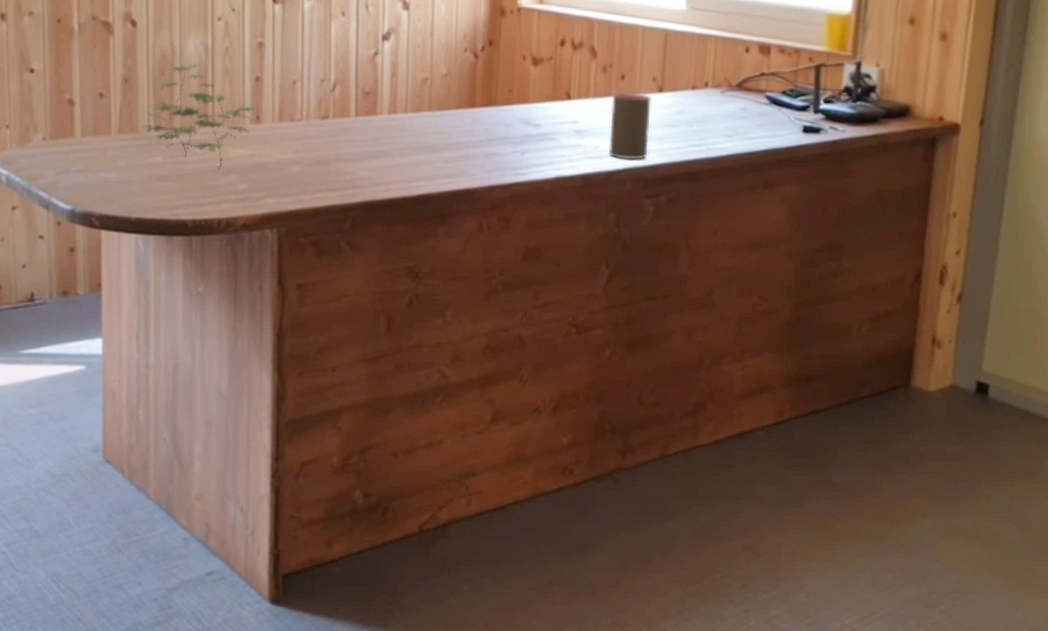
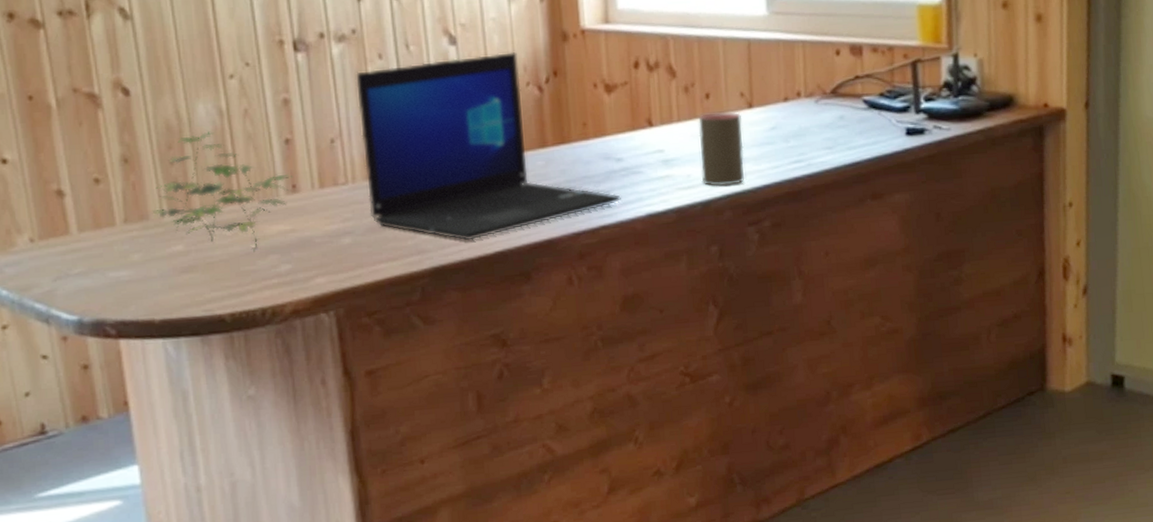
laptop: none [318,21,535,182] -> present [356,52,621,241]

